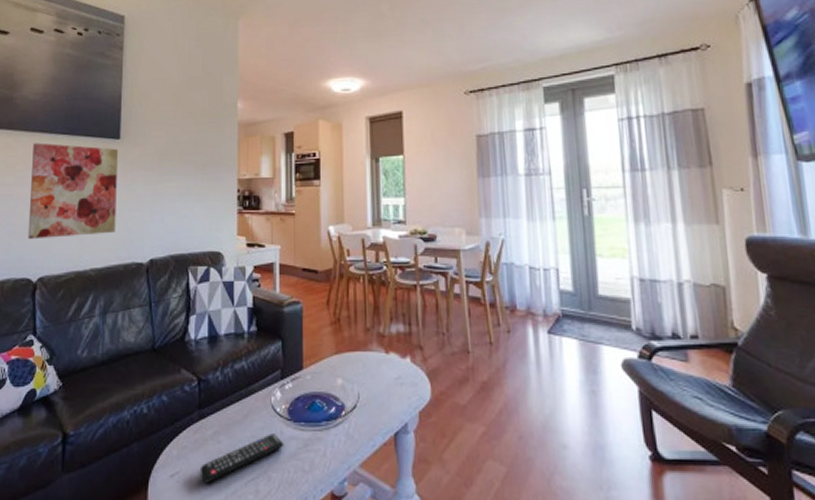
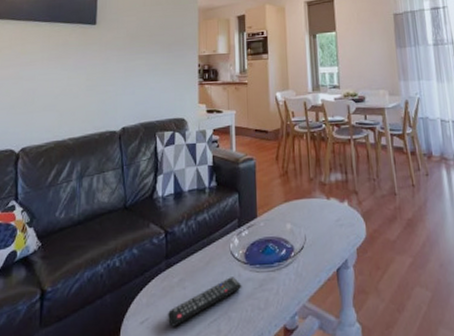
wall art: present [27,143,118,240] -> none [12,29,94,115]

